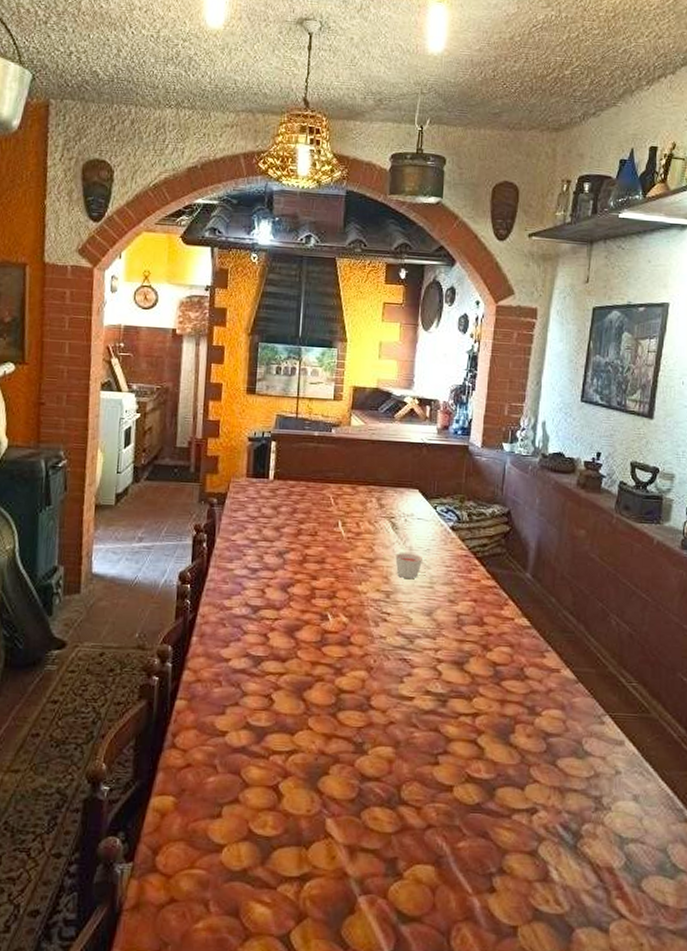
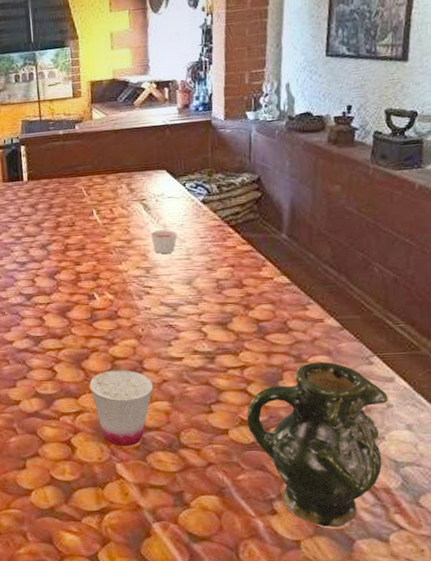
cup: none [308,704,379,798] -> present [89,369,154,446]
ceramic pitcher: none [473,716,617,912] -> present [246,361,388,528]

